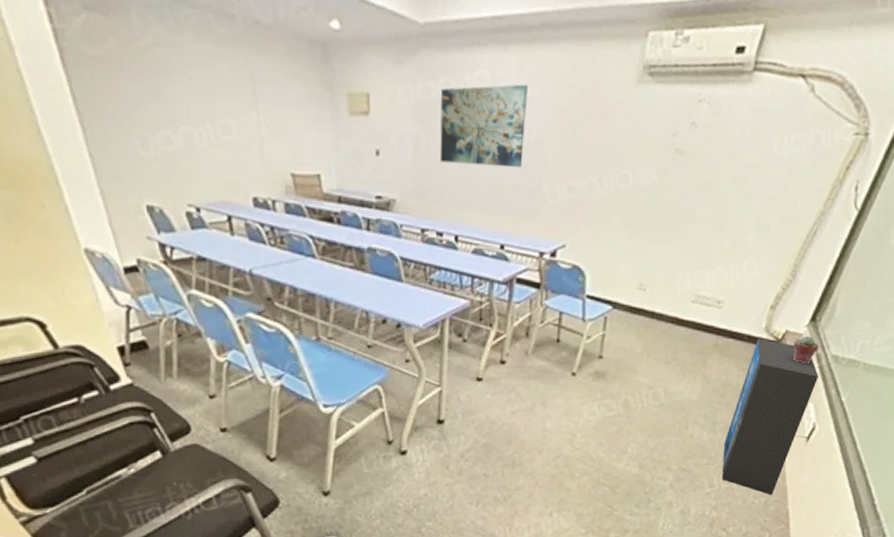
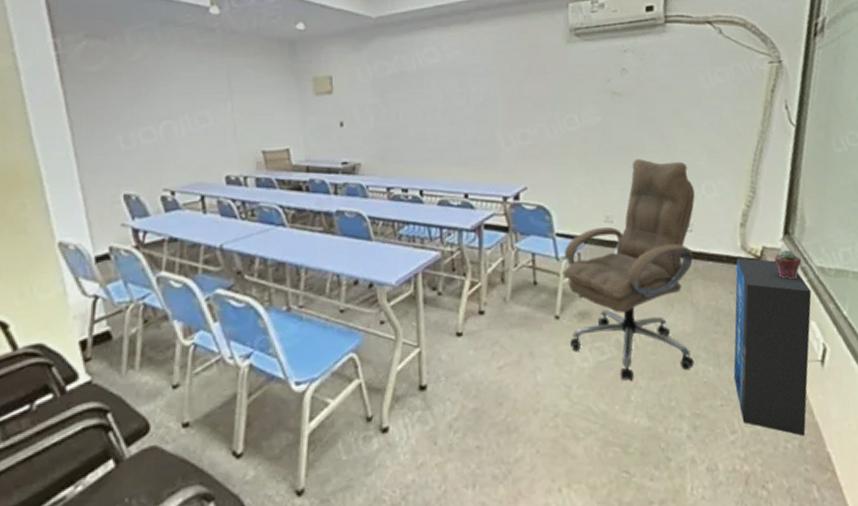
wall art: present [439,84,528,168] -> none [395,54,476,126]
office chair: none [582,228,735,435] -> present [562,159,695,381]

